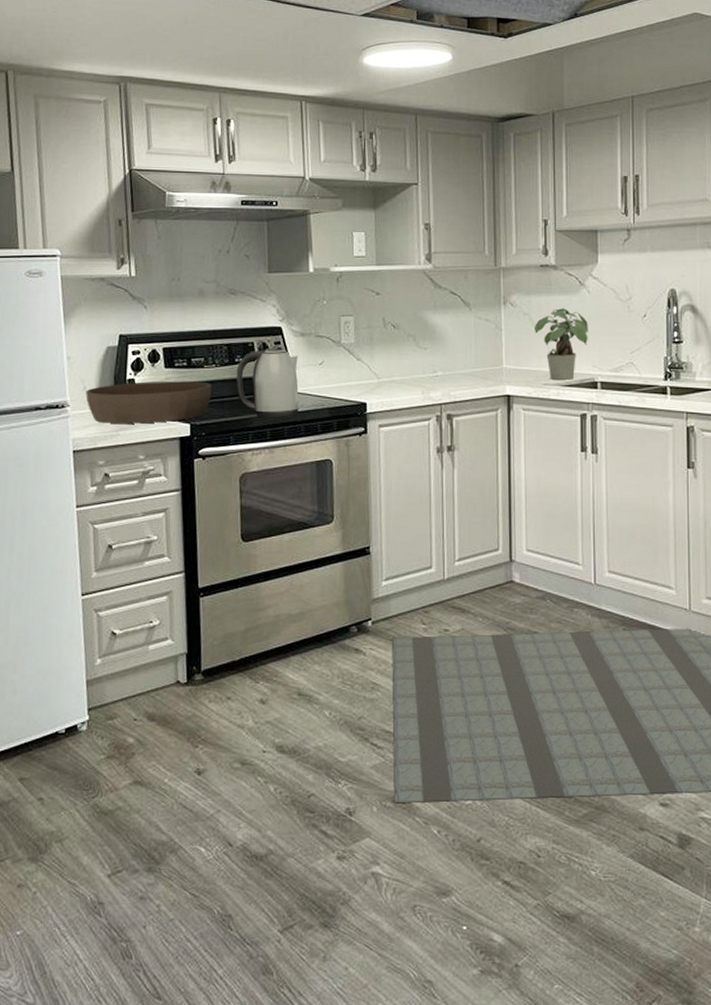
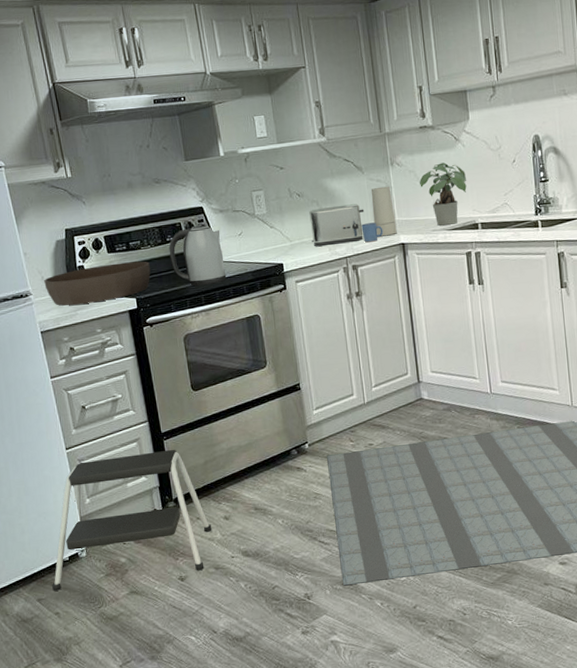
step stool: none [38,610,244,770] -> present [51,450,212,591]
toaster: none [403,343,468,388] -> present [309,204,365,247]
mug: none [462,367,487,391] -> present [361,222,383,244]
canister: none [477,327,503,385] -> present [371,186,397,237]

